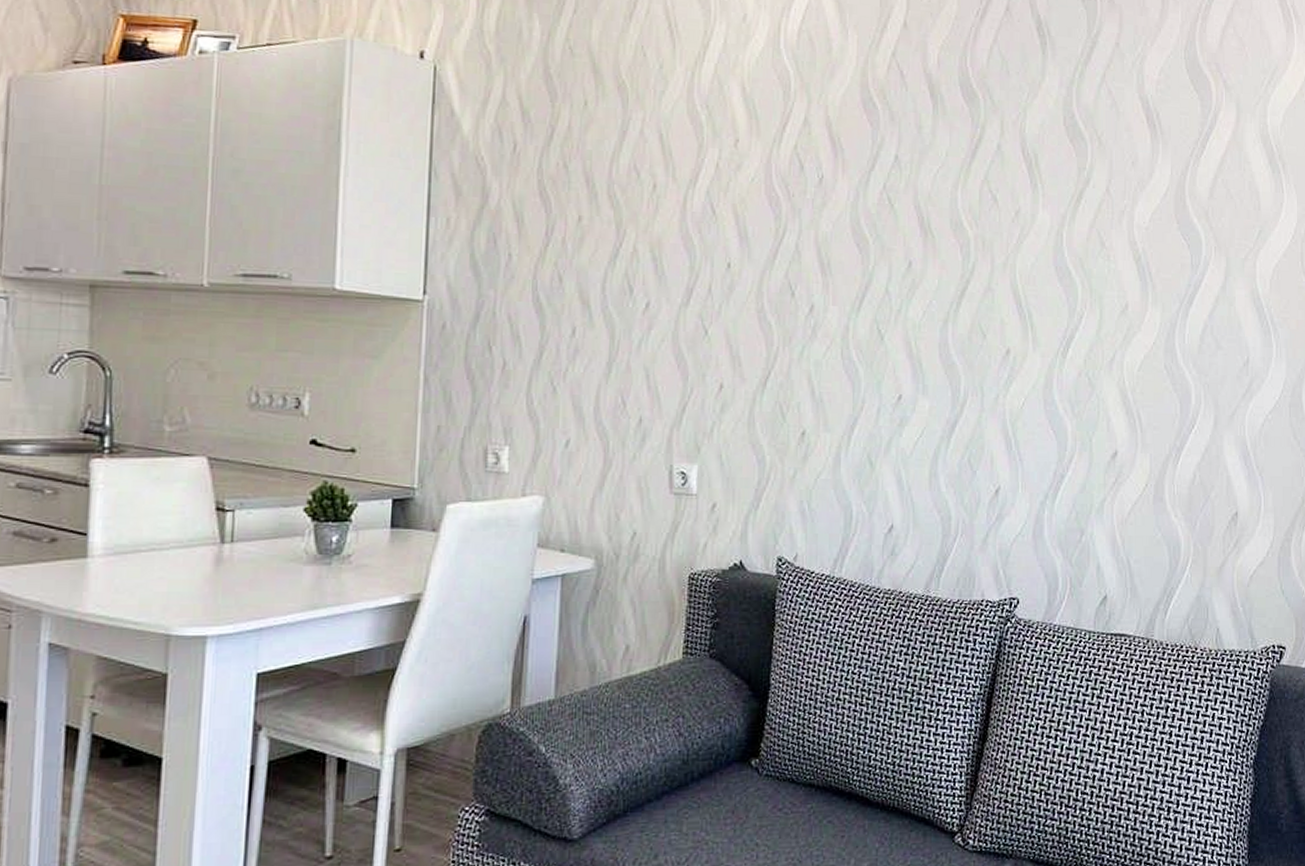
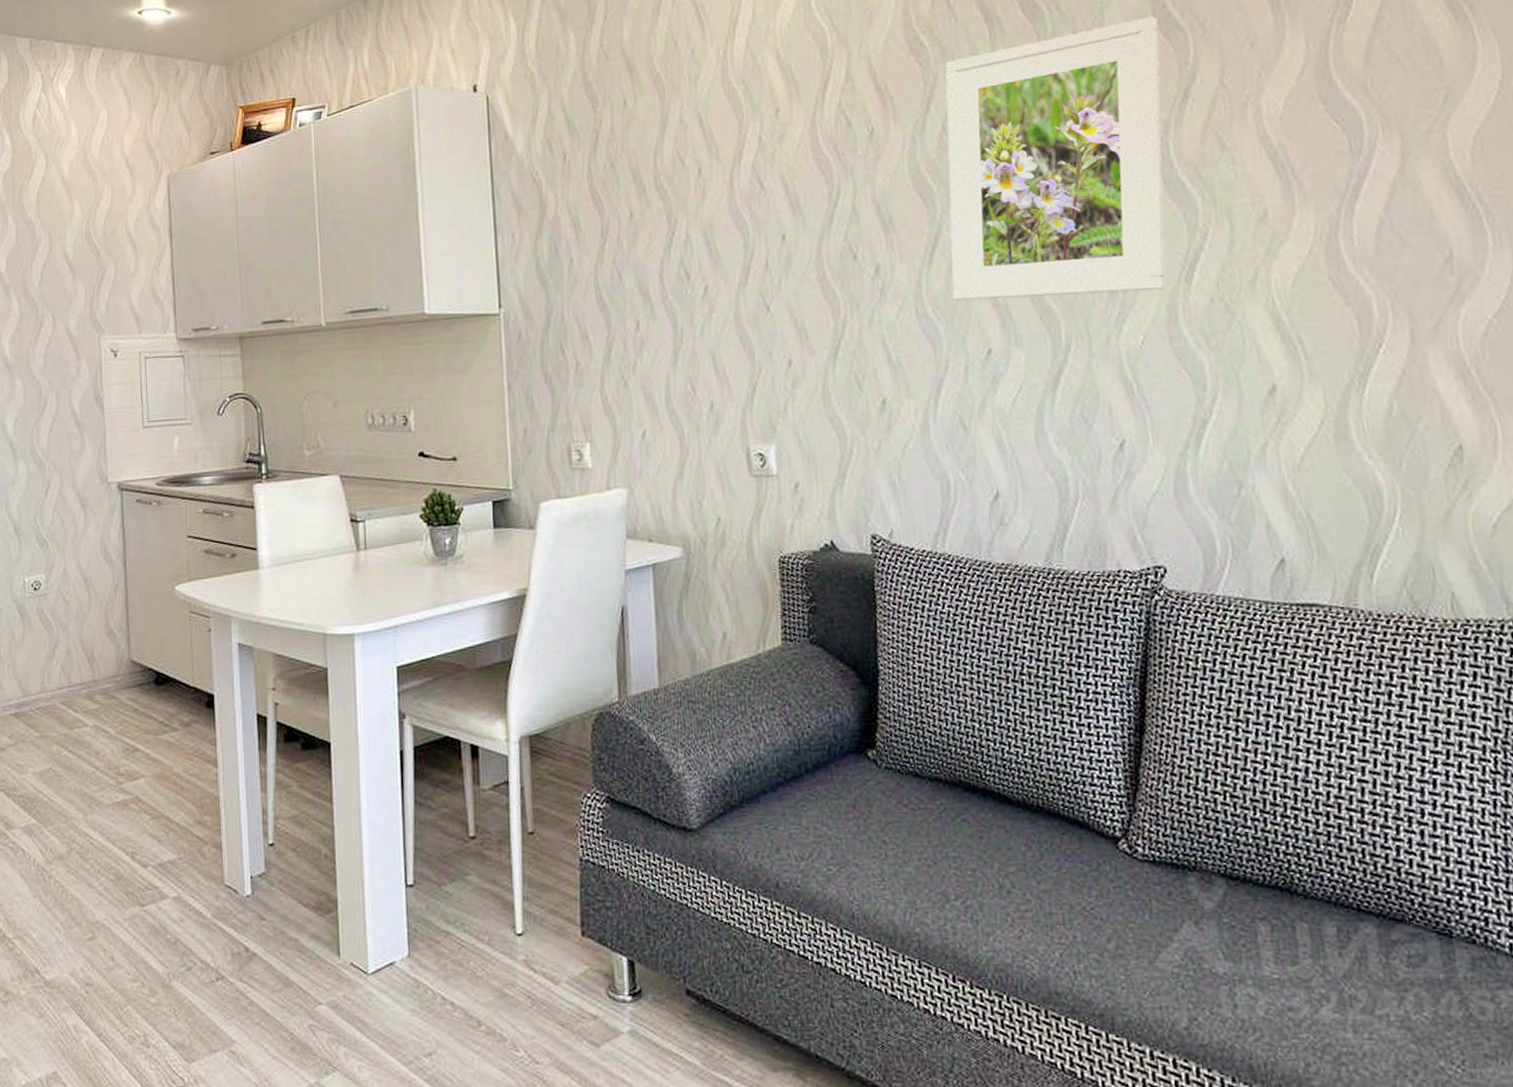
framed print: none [875,122,1067,360] -> present [945,16,1165,301]

